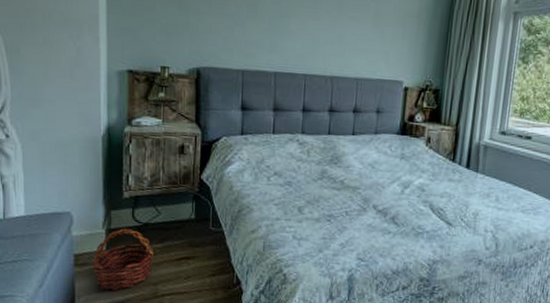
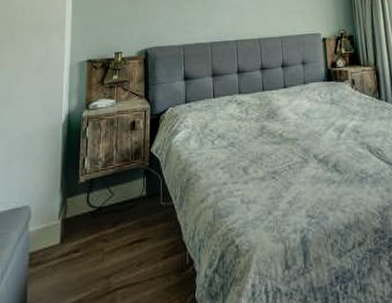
basket: present [93,228,154,290] -> none [47,215,107,291]

